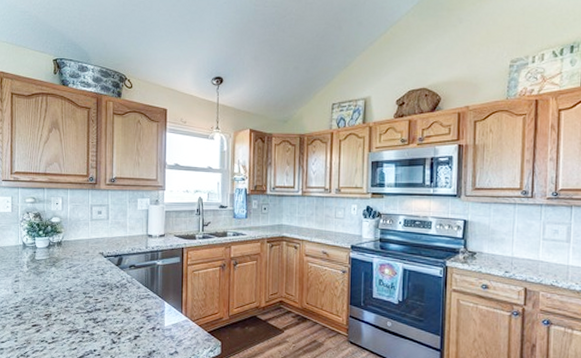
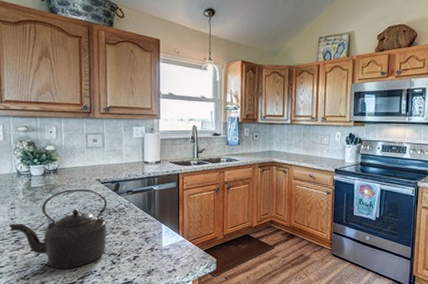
kettle: none [12,262,110,348] -> present [9,189,108,270]

